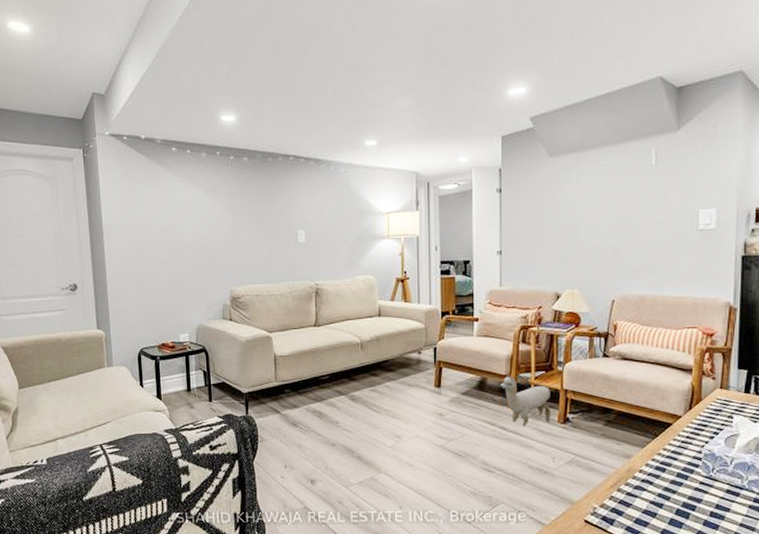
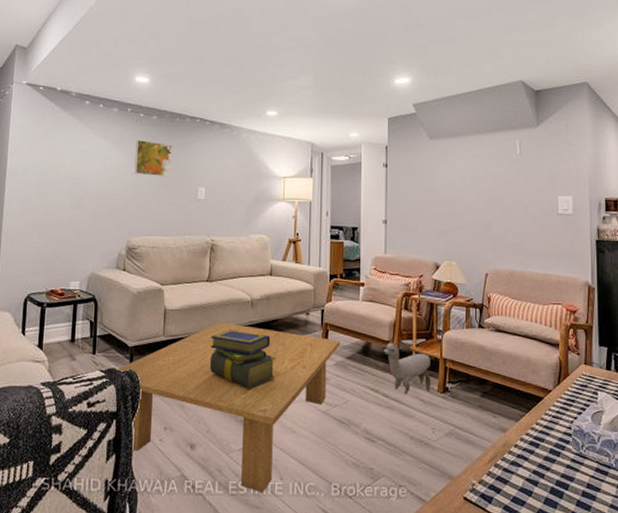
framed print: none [228,184,268,223] -> present [134,139,172,178]
coffee table: none [234,365,455,521] -> present [117,322,341,493]
stack of books: none [322,372,390,428] -> present [209,330,276,389]

